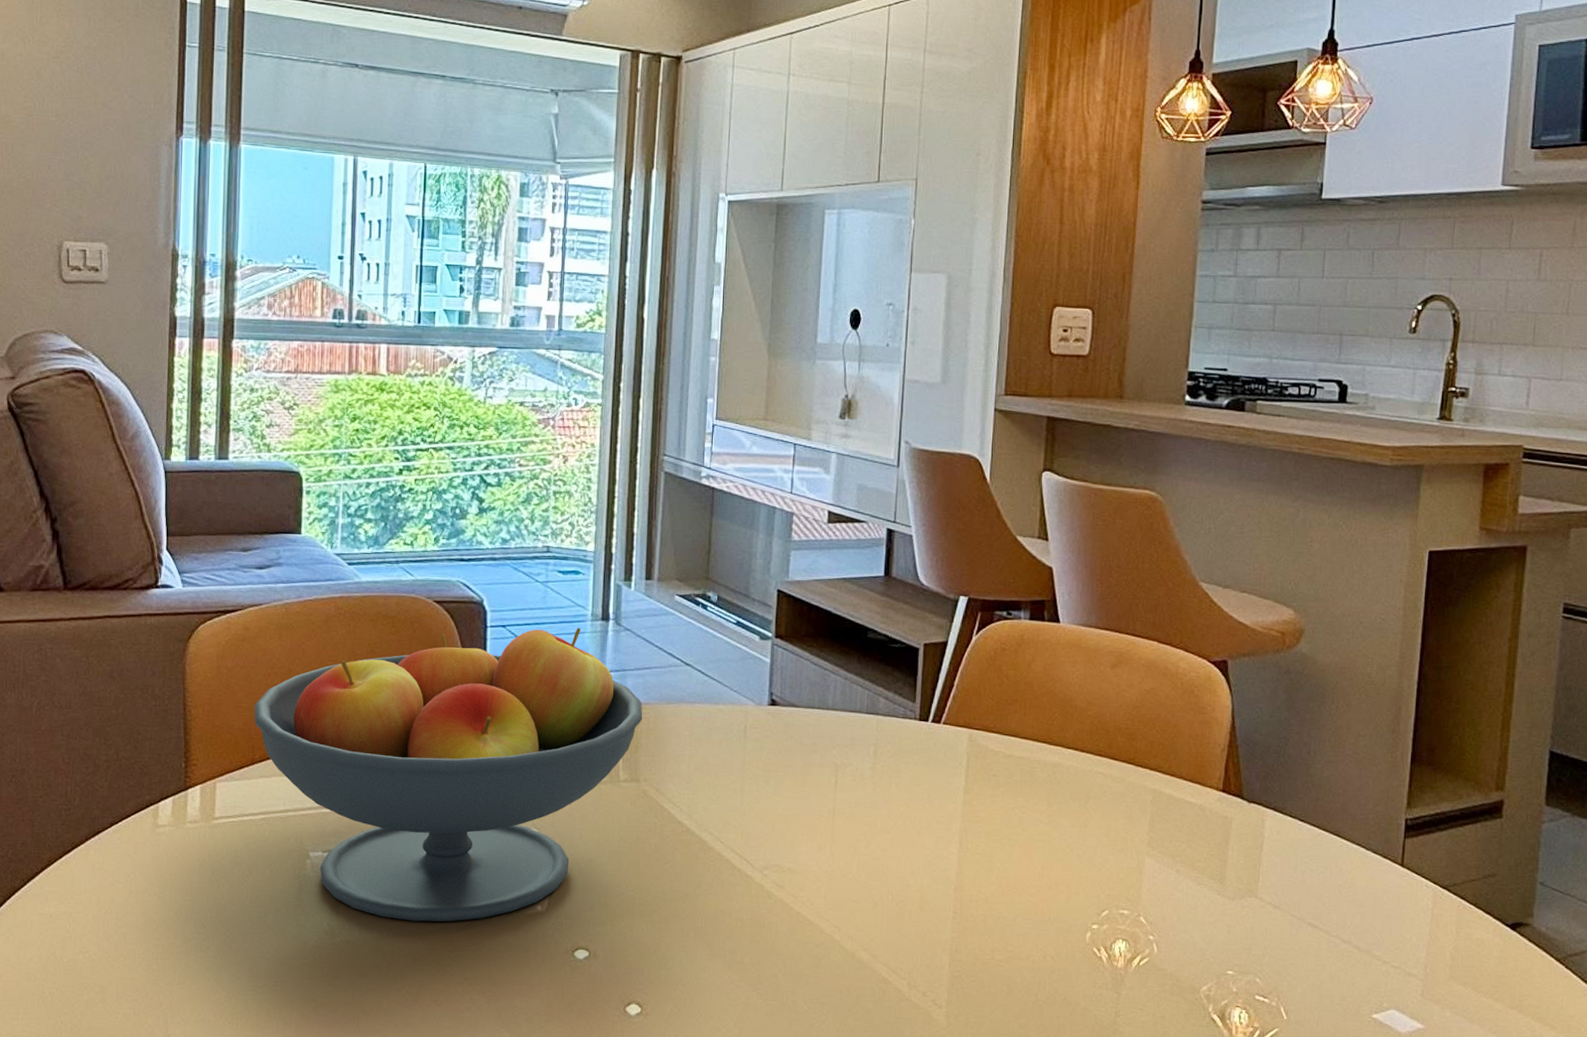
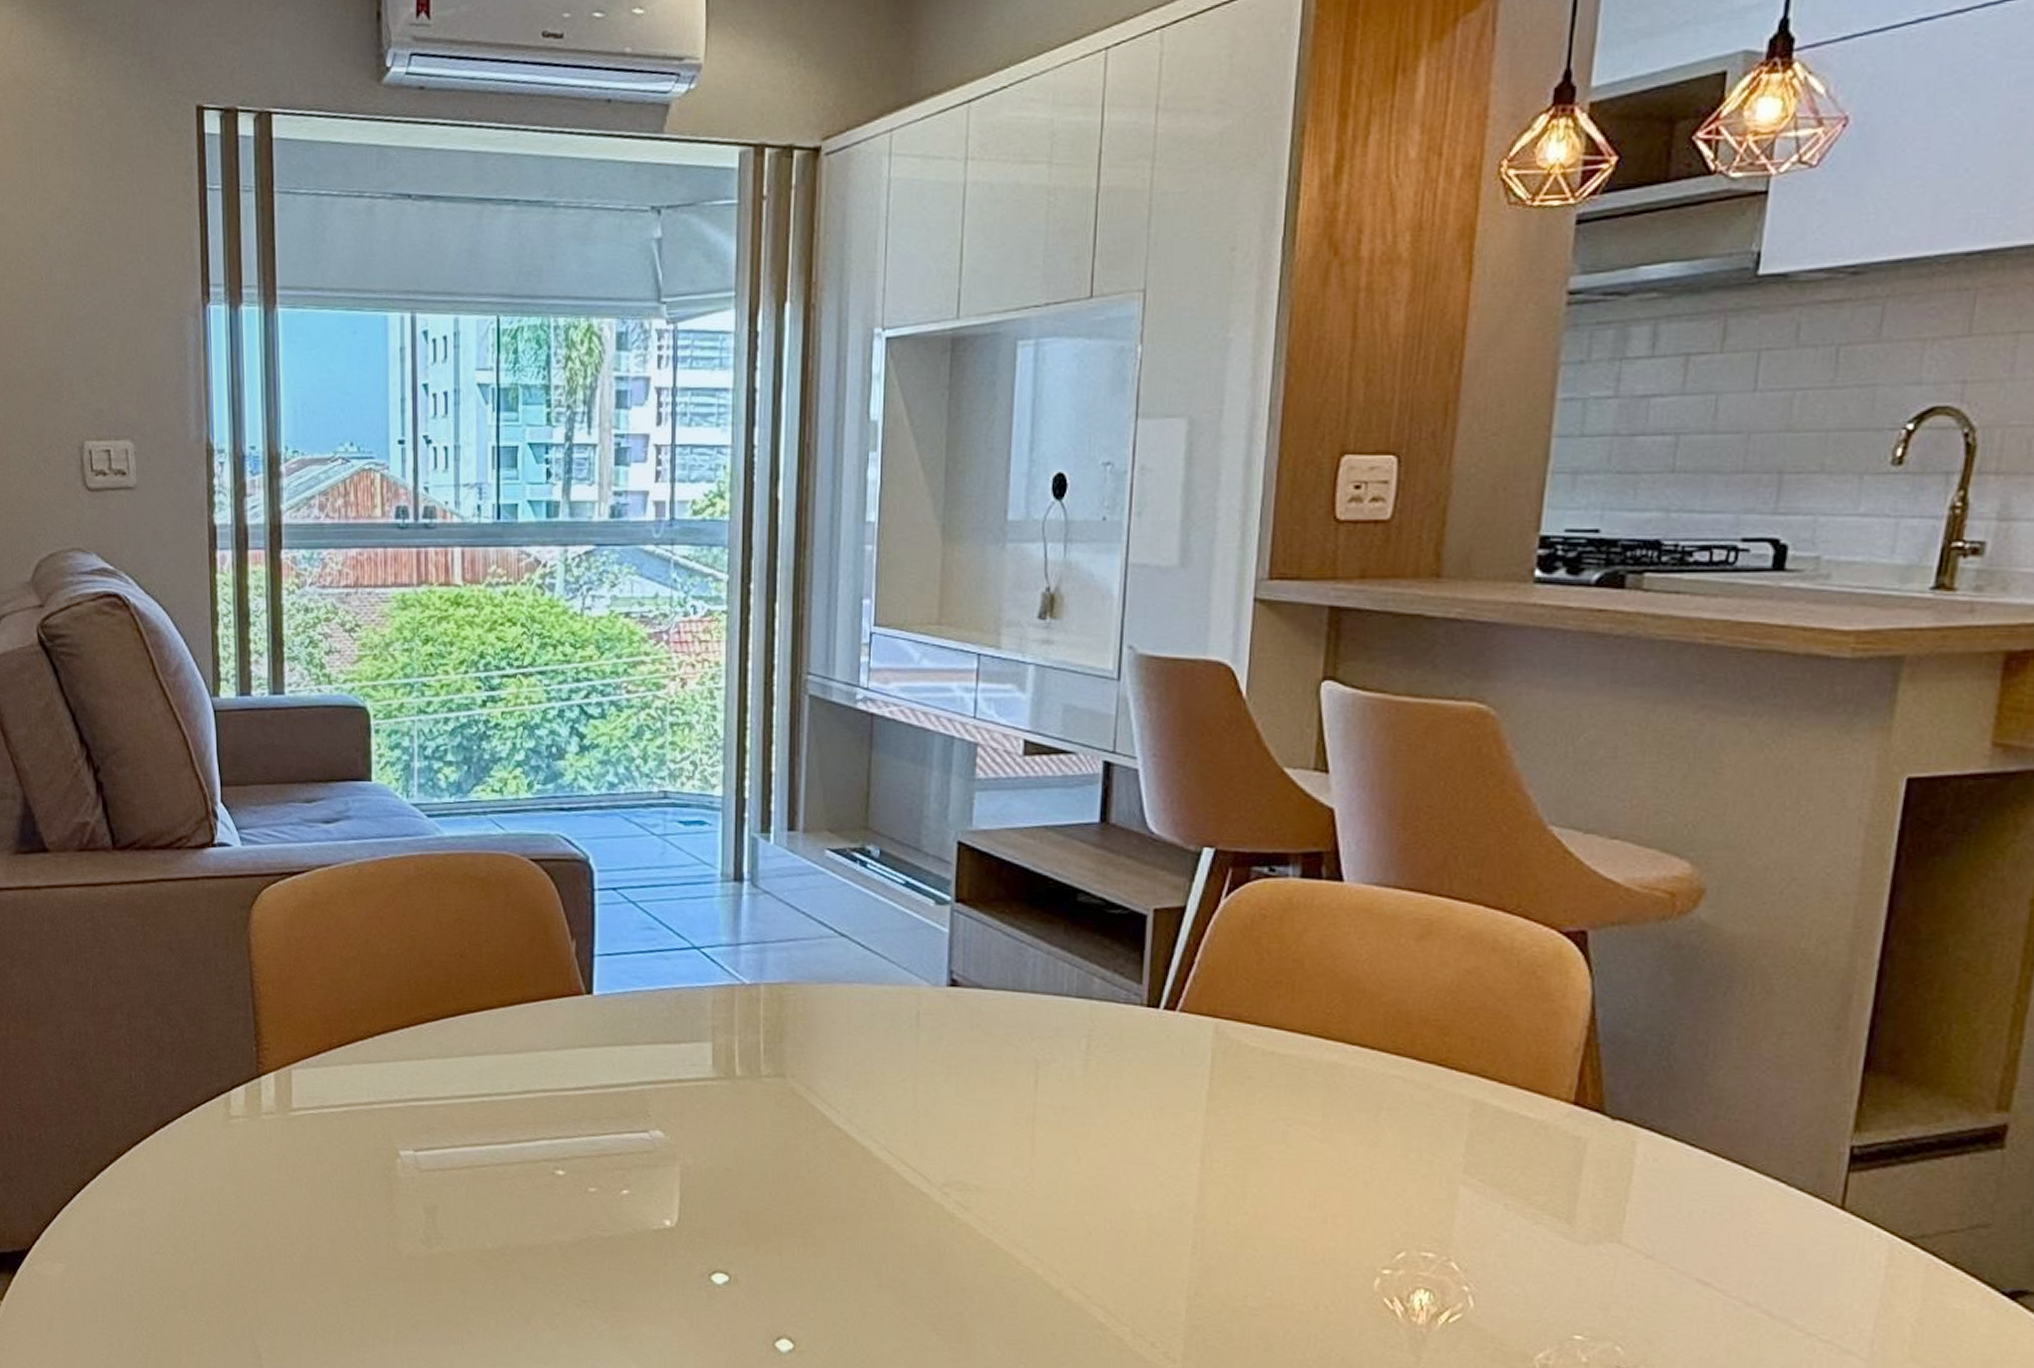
fruit bowl: present [254,627,643,922] -> none [329,890,788,1235]

